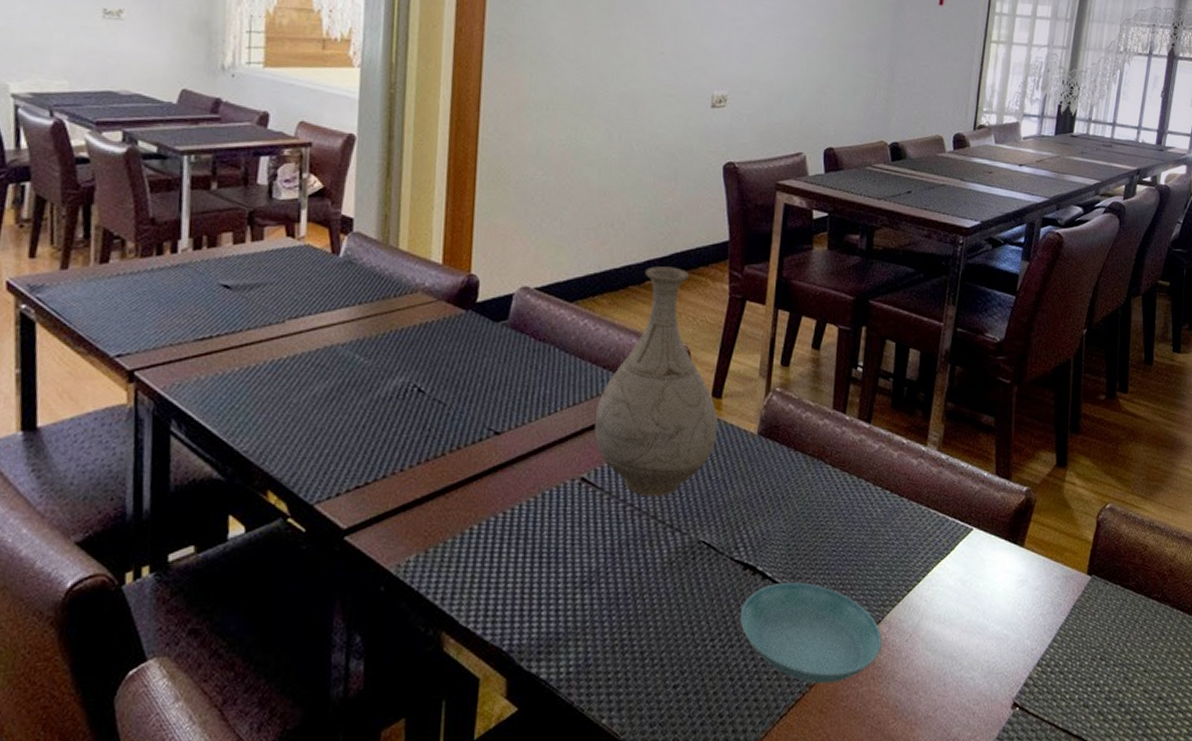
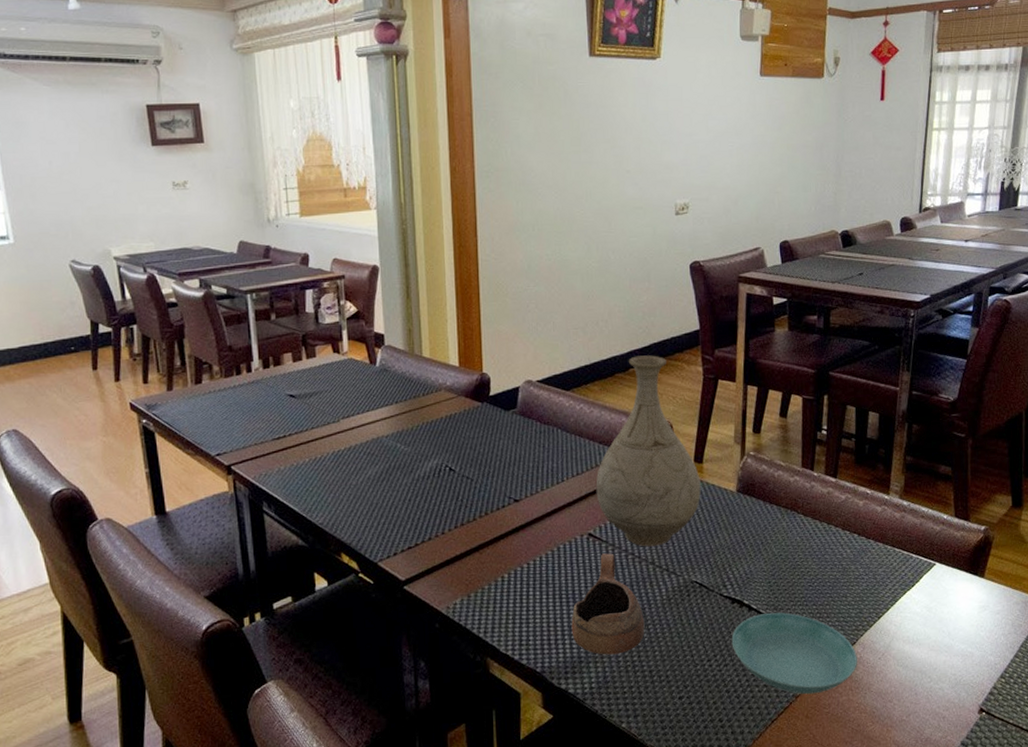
cup: none [550,503,640,631] -> present [571,553,645,655]

